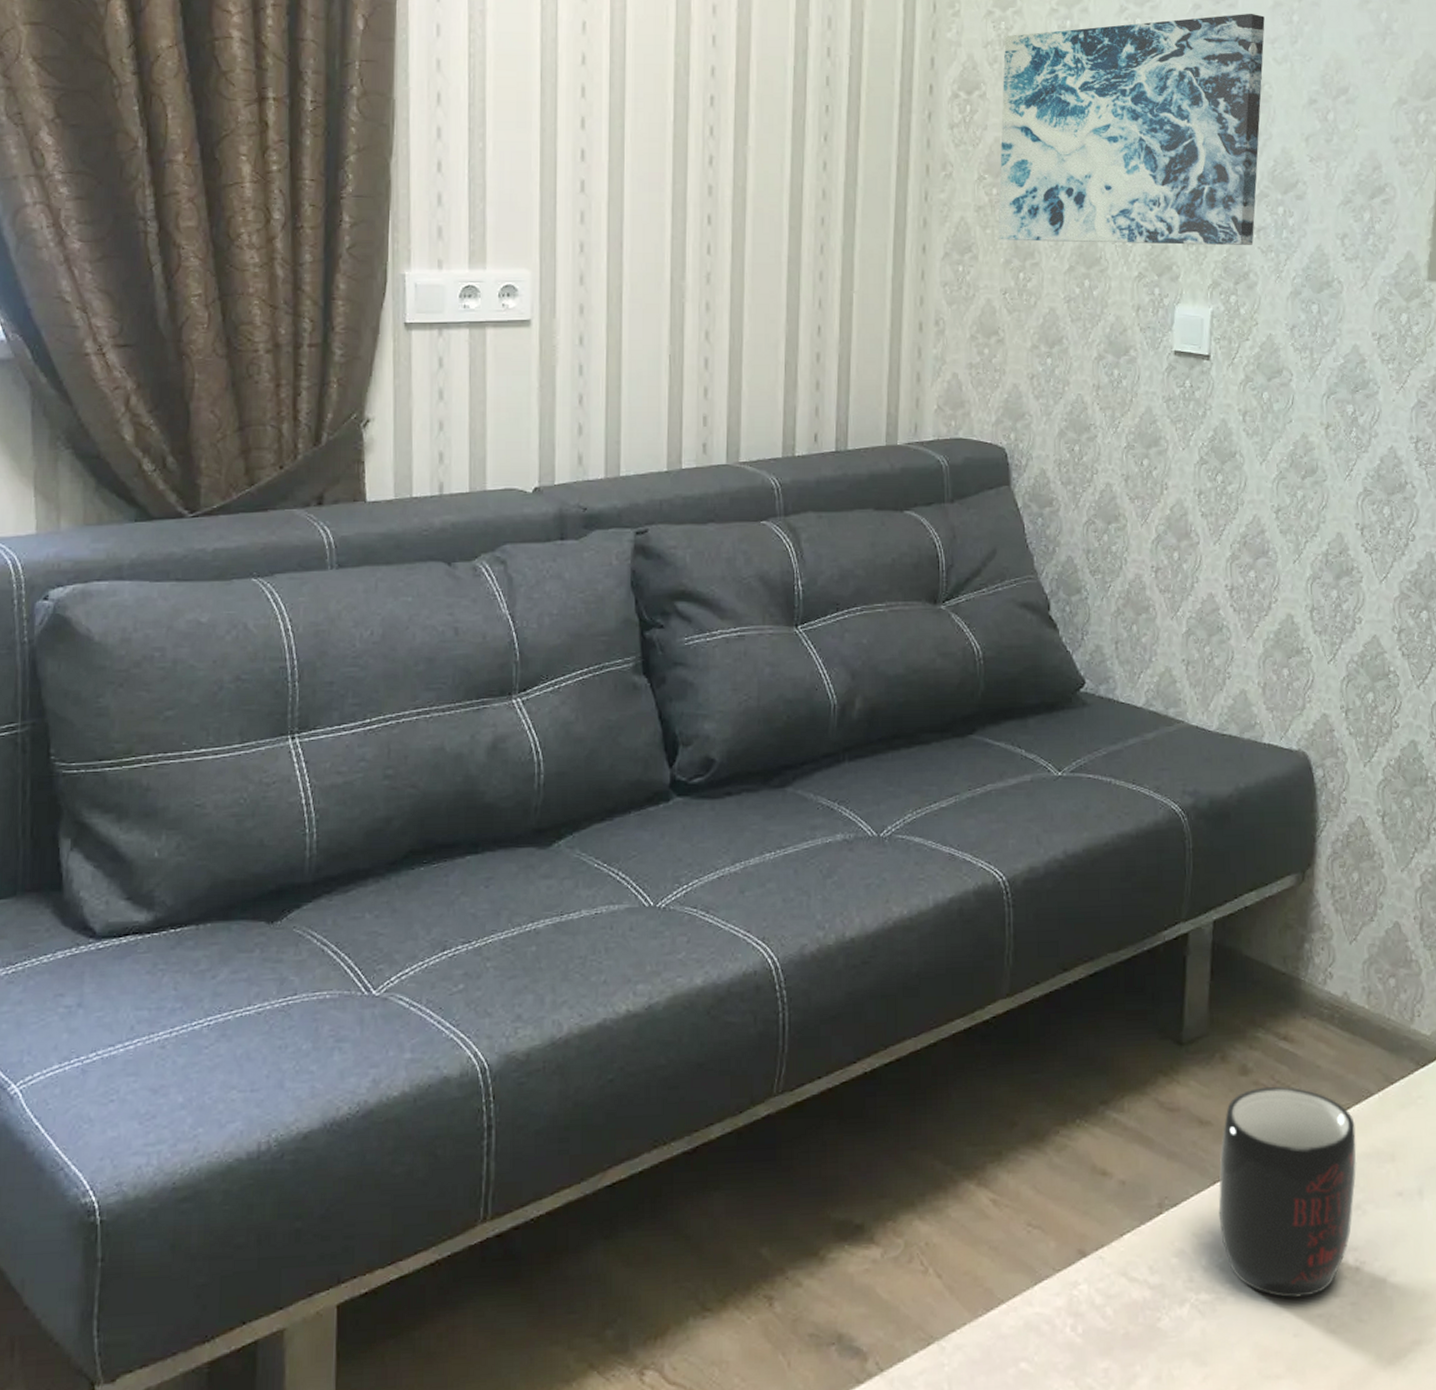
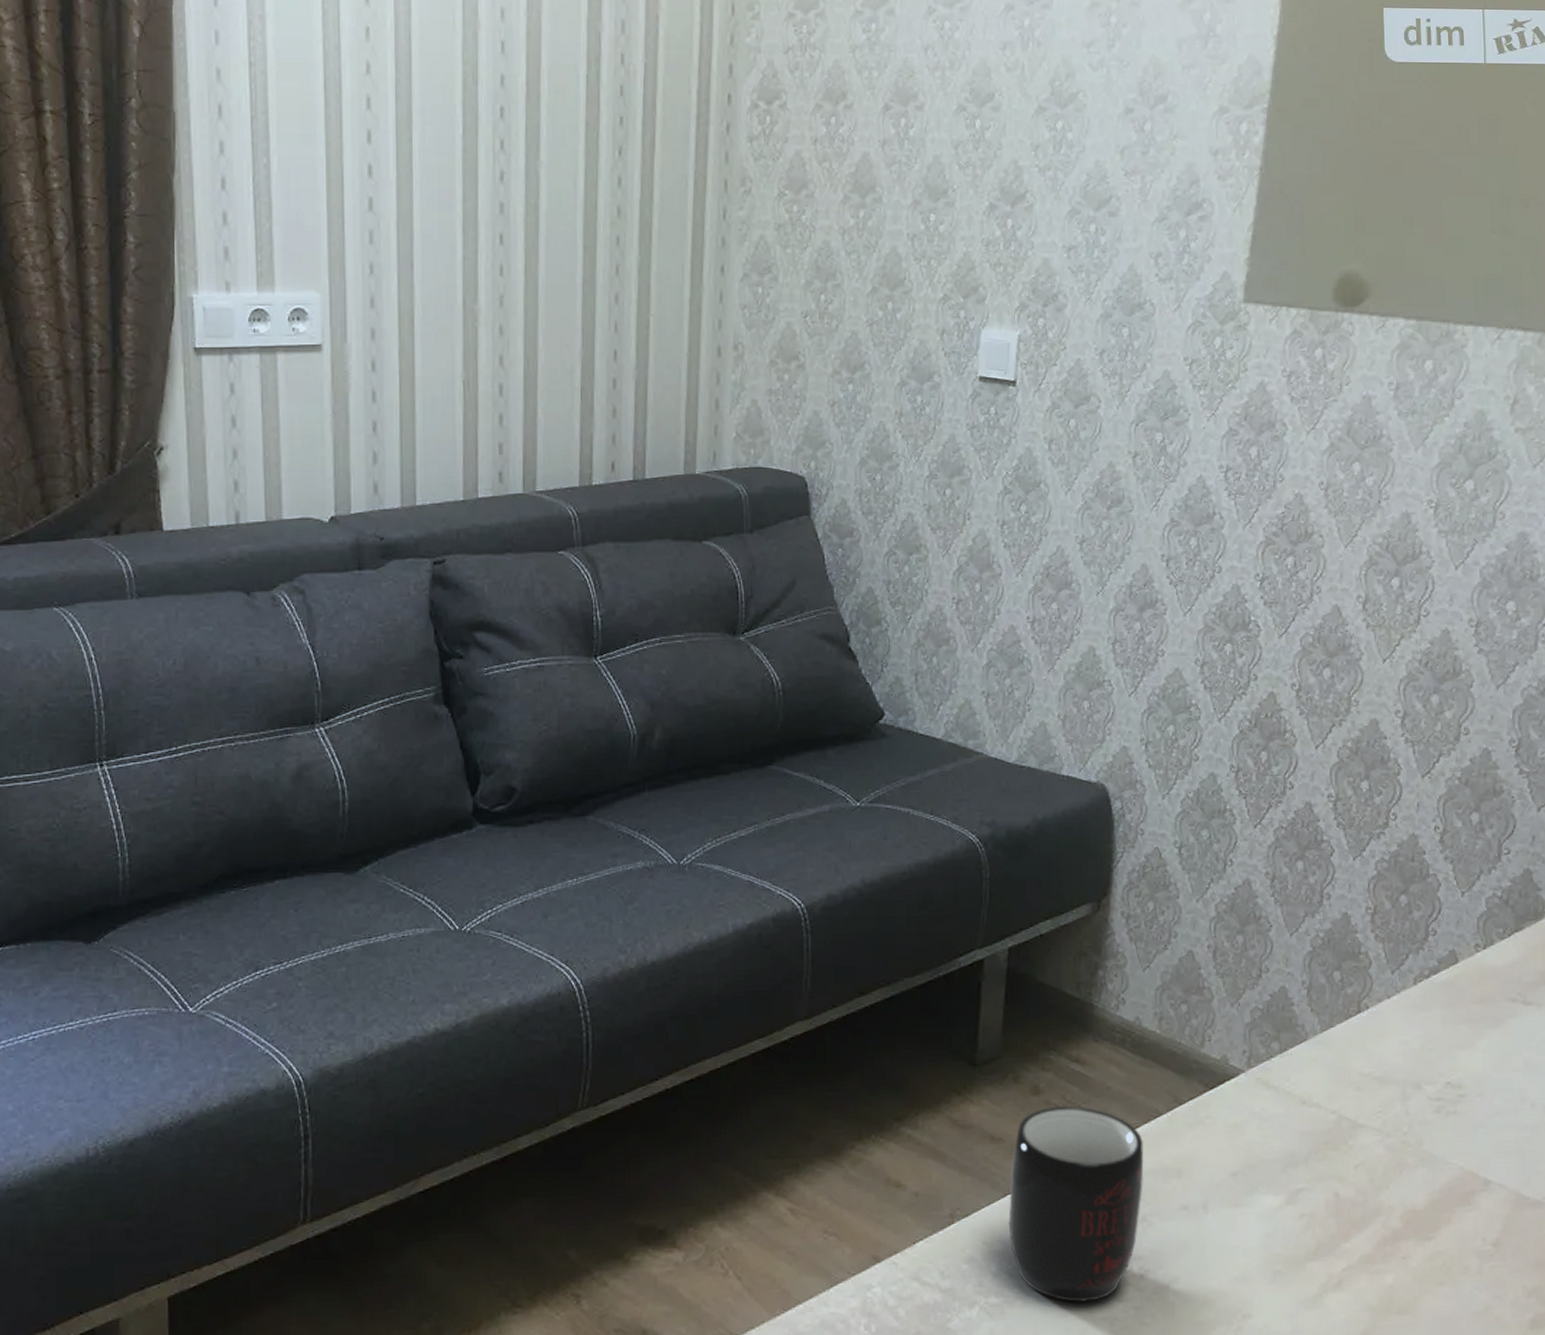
wall art: present [998,13,1265,245] -> none [799,14,1081,265]

